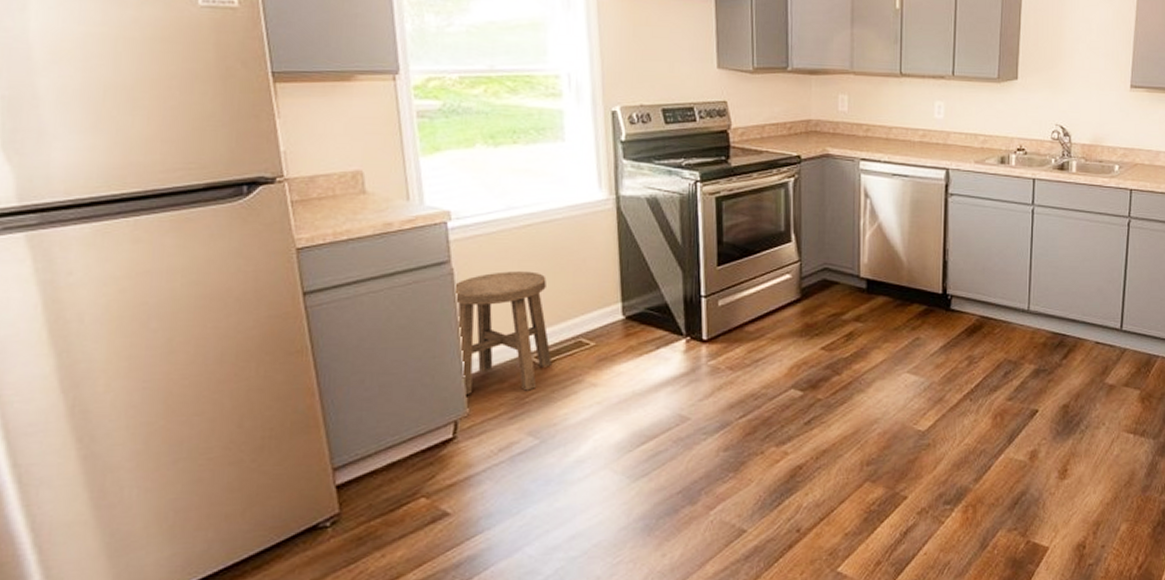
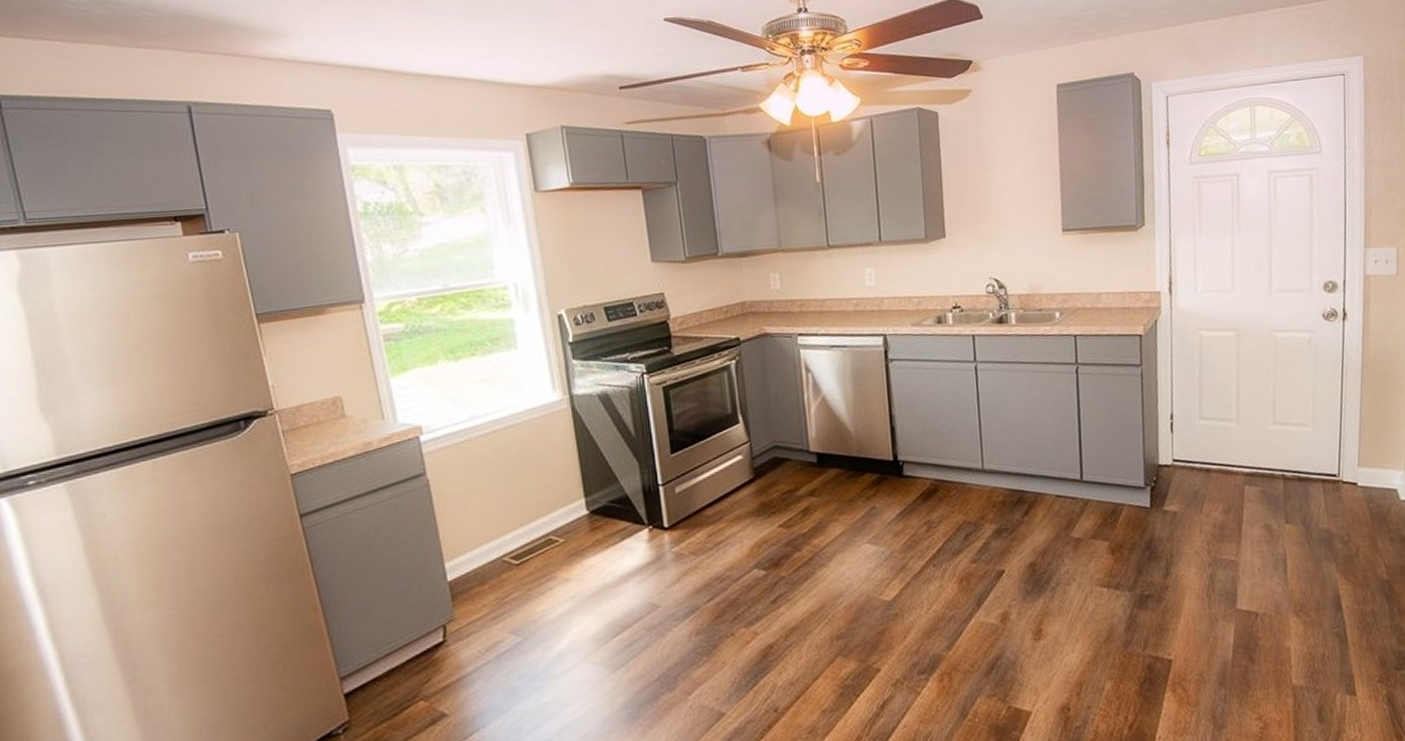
stool: present [454,271,553,396] -> none [432,476,527,600]

